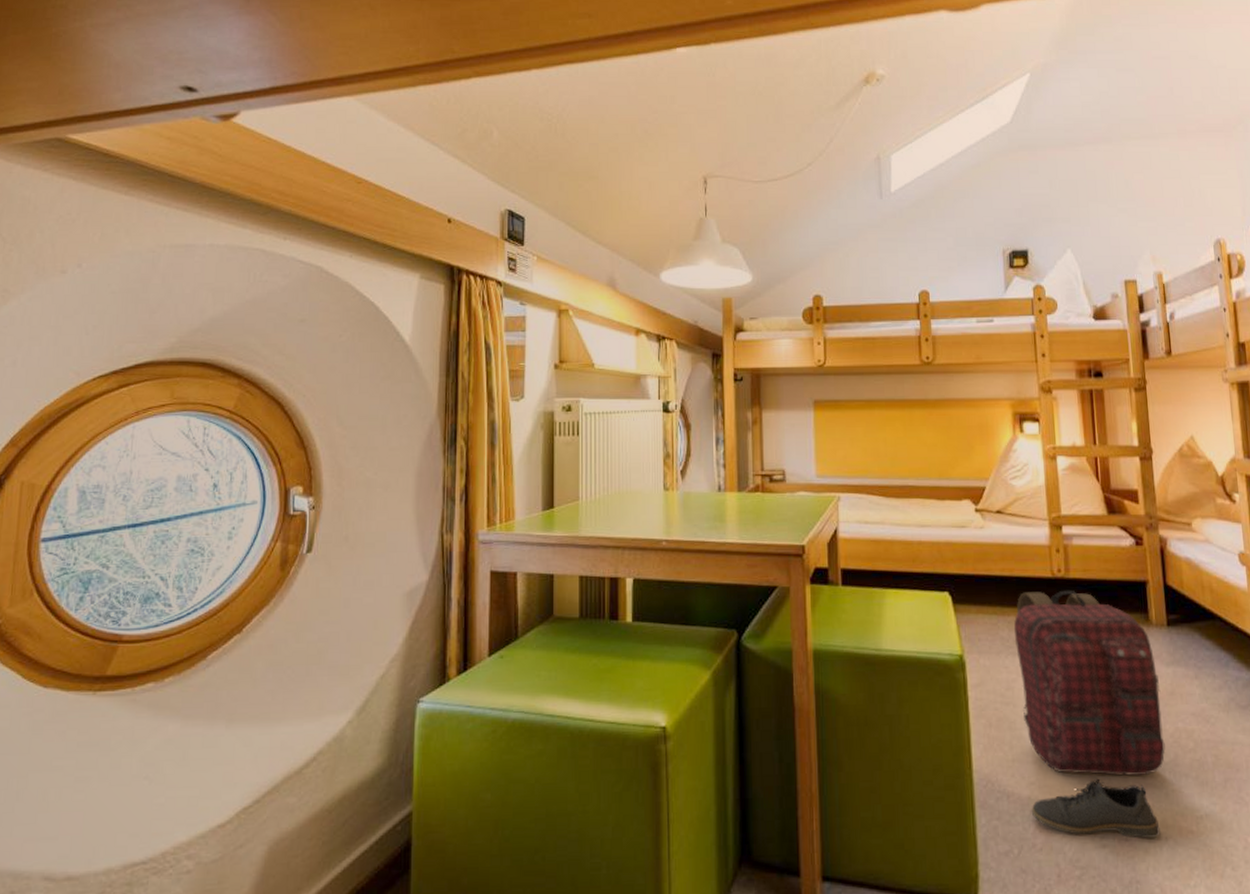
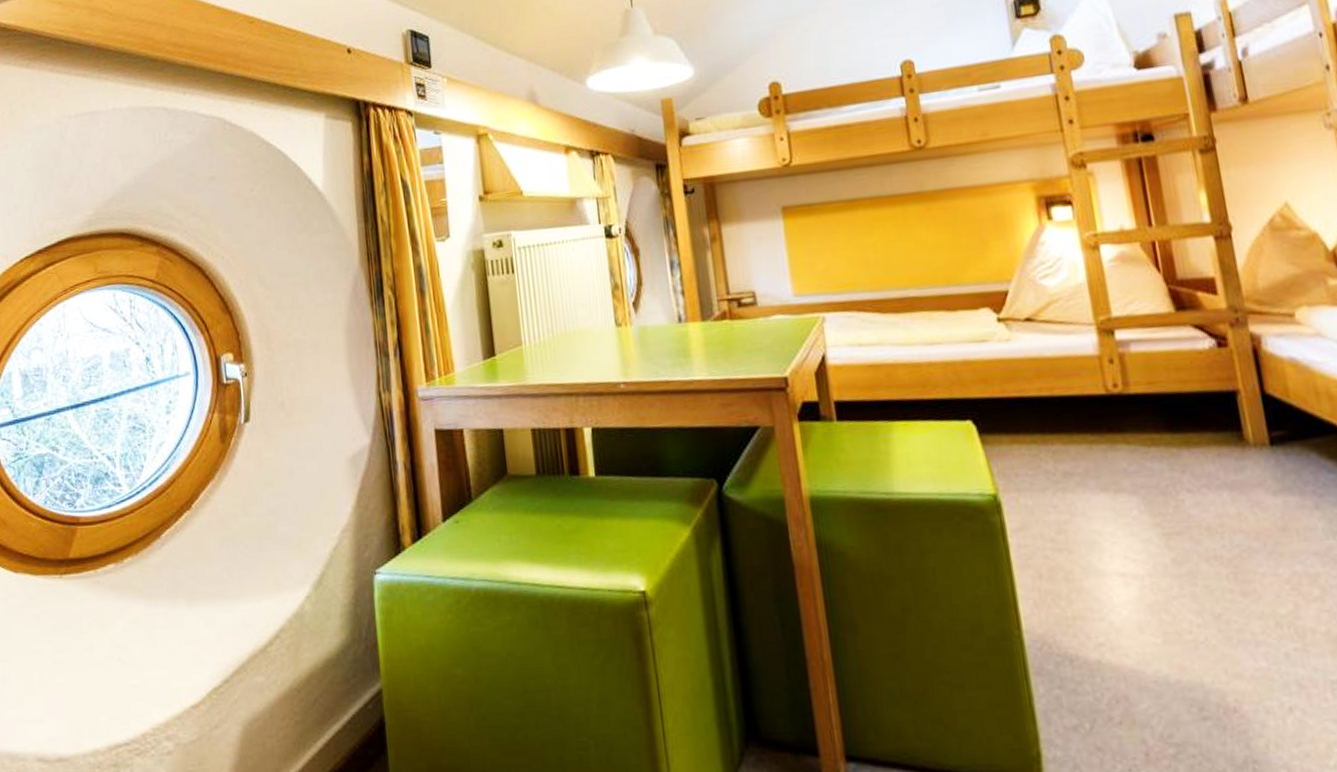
backpack: present [1013,590,1165,776] -> none [1060,408,1280,633]
shoe: present [1031,777,1160,838] -> none [1103,634,1282,709]

